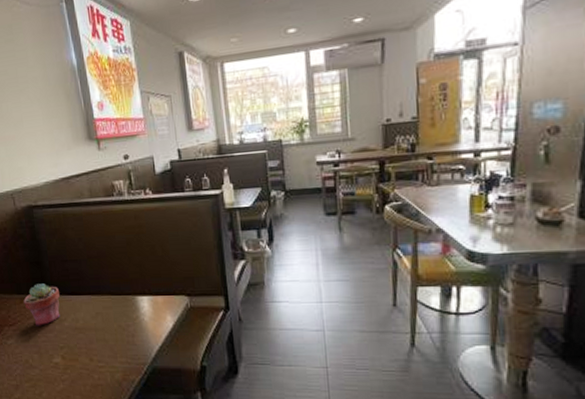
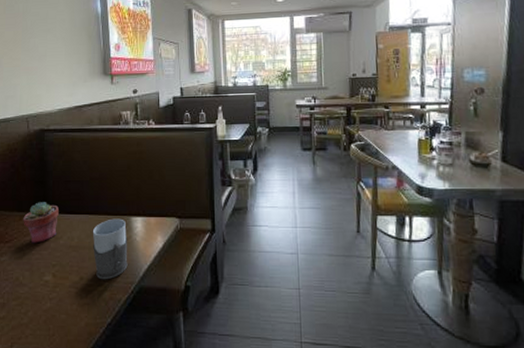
mug: none [96,298,138,361] -> present [92,218,128,280]

